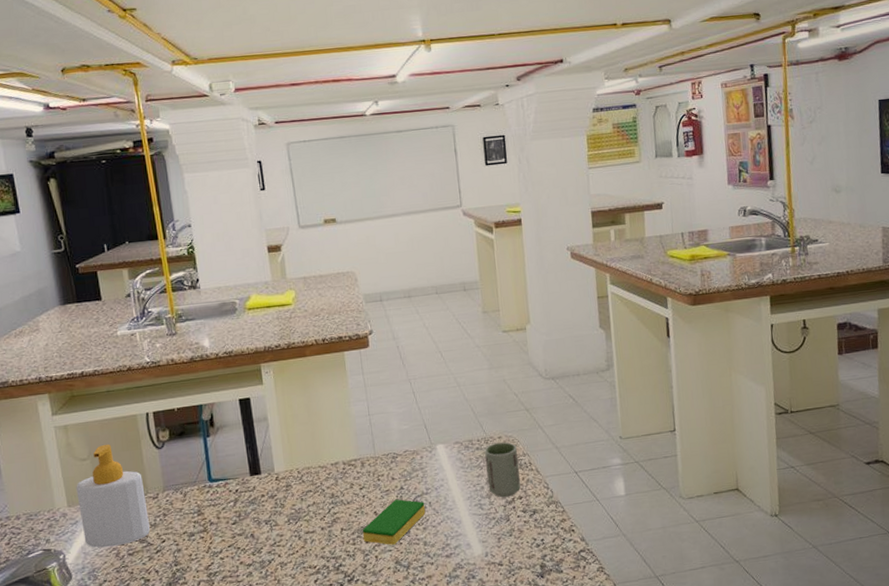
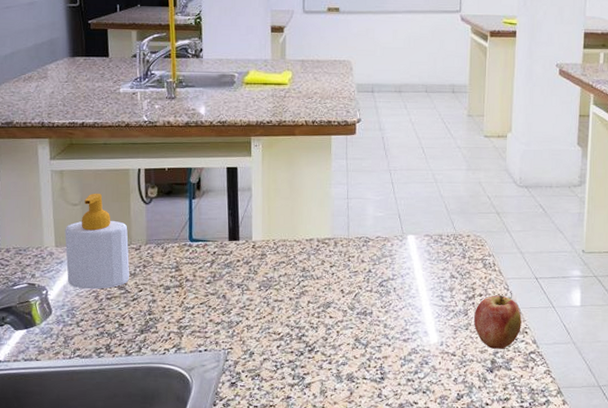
dish sponge: present [362,499,426,545] -> none [327,280,390,323]
cup: present [484,442,521,498] -> none [452,240,484,293]
apple: none [516,495,567,553] -> present [474,295,522,349]

